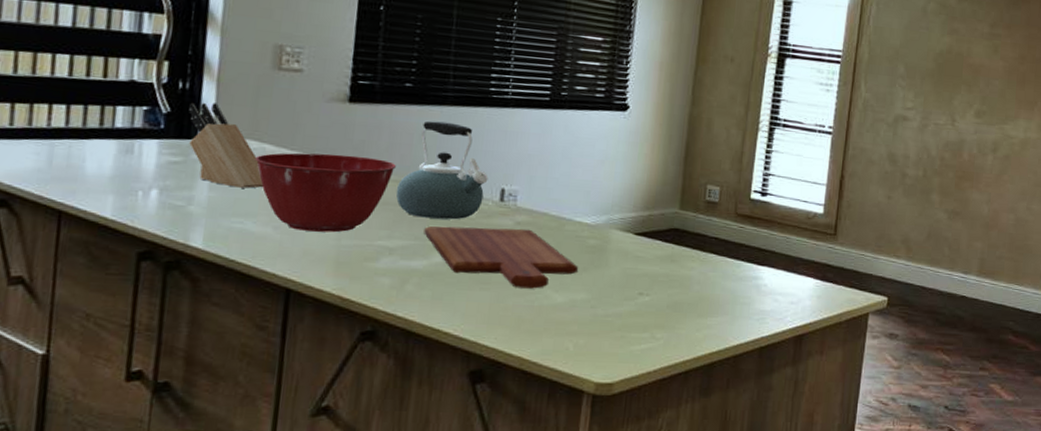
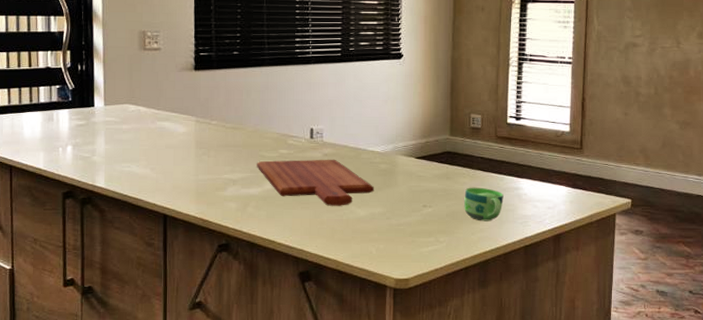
knife block: present [189,102,264,189] -> none [87,79,142,141]
mixing bowl: present [255,152,396,233] -> none [134,110,232,170]
kettle: present [396,121,488,220] -> none [234,79,300,155]
cup: none [689,273,739,316] -> present [464,187,504,222]

